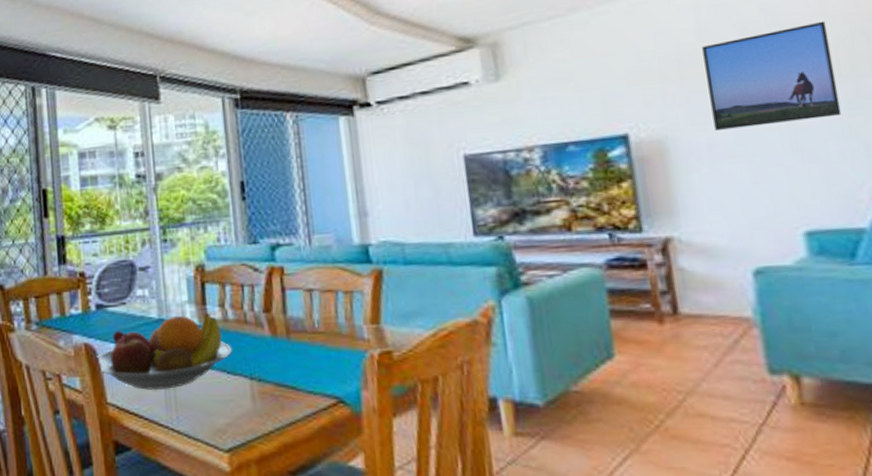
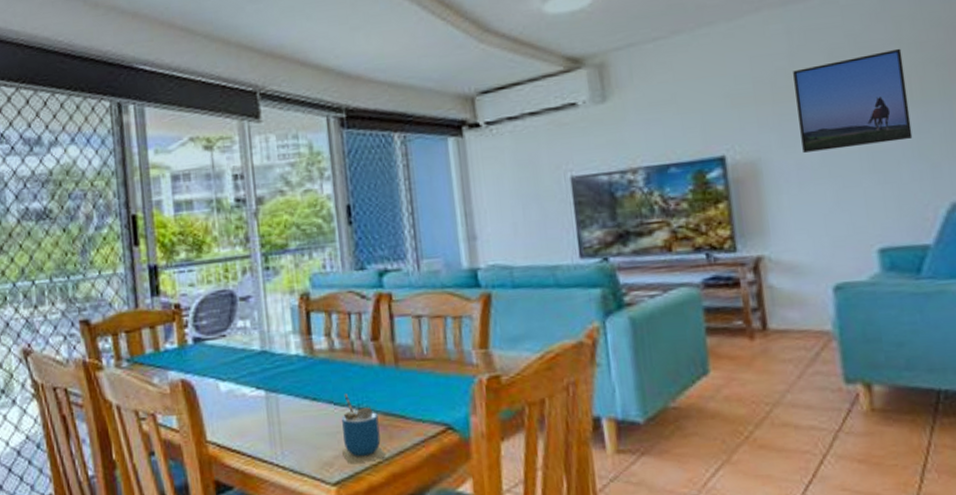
fruit bowl: present [97,313,233,391] -> none [195,343,339,426]
cup: none [235,363,278,433] -> present [342,394,386,465]

